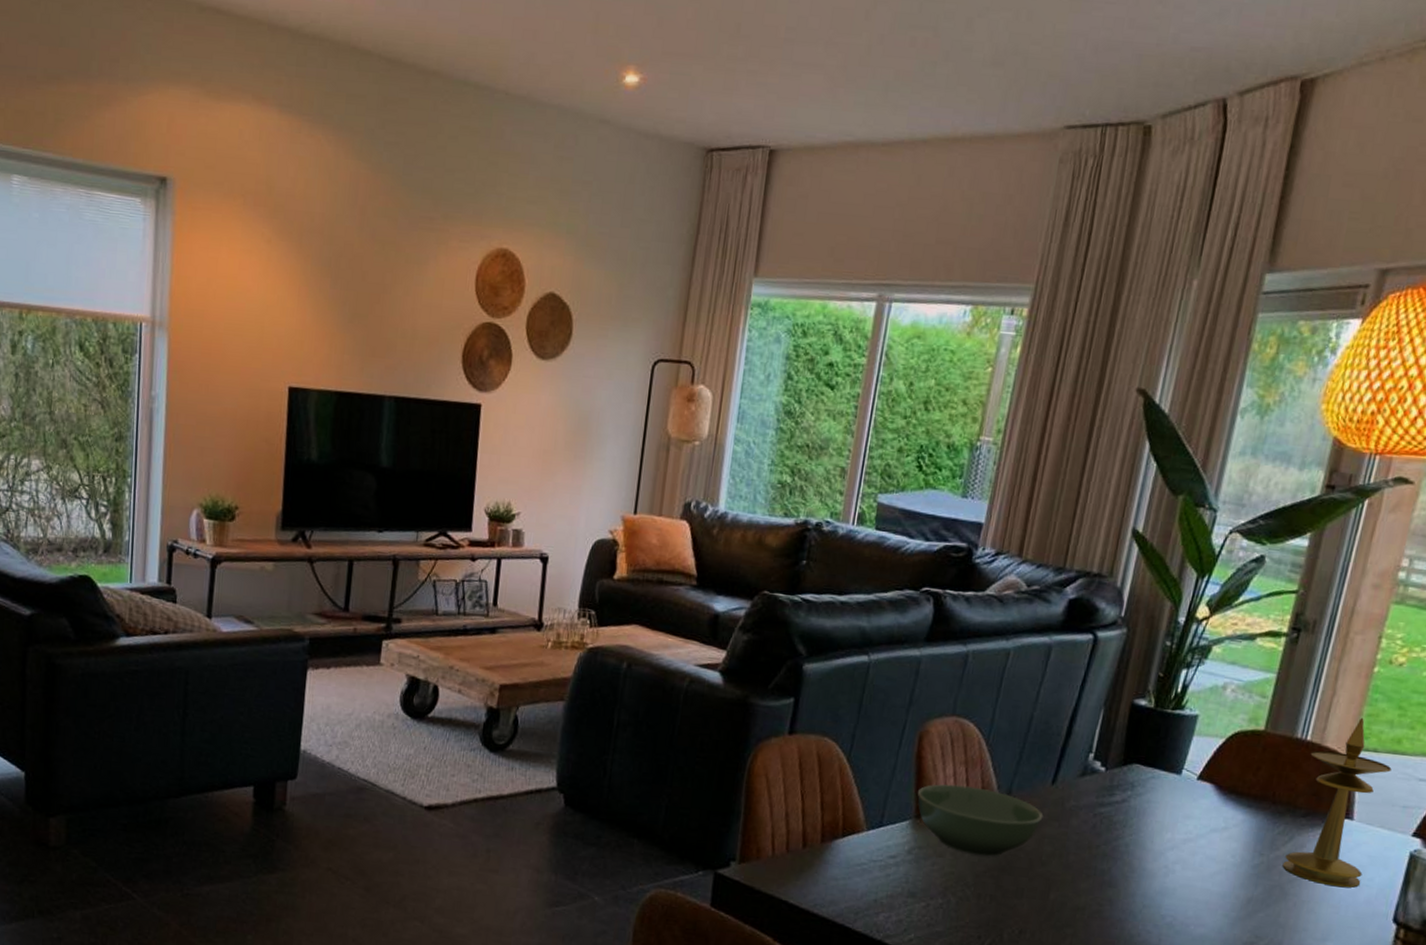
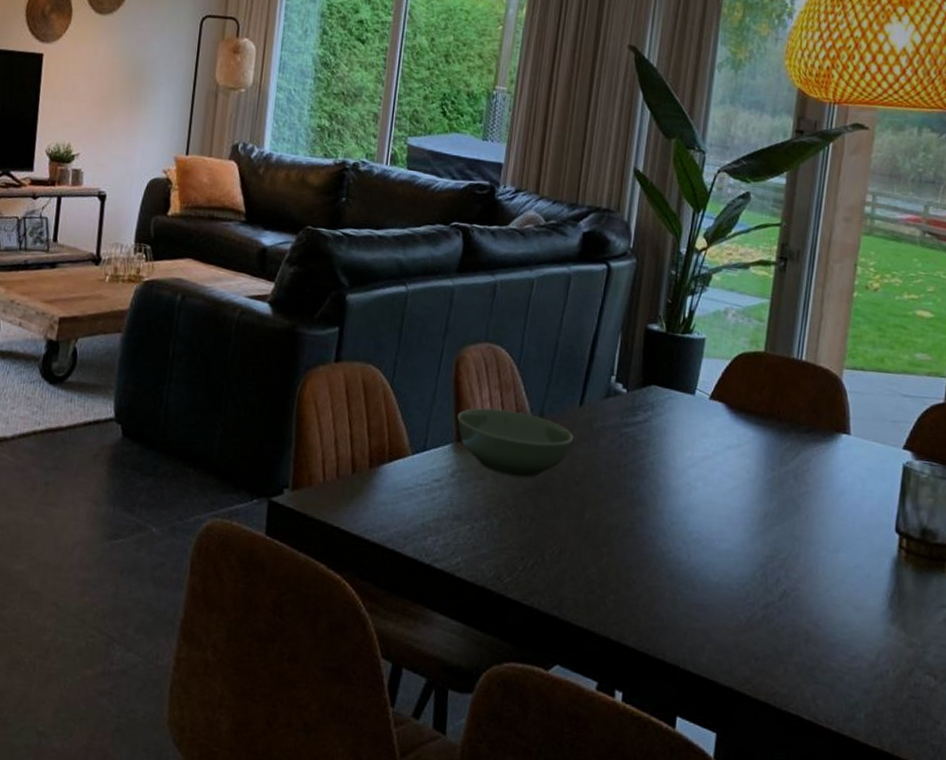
candlestick: present [1282,717,1392,888] -> none [792,338,878,500]

